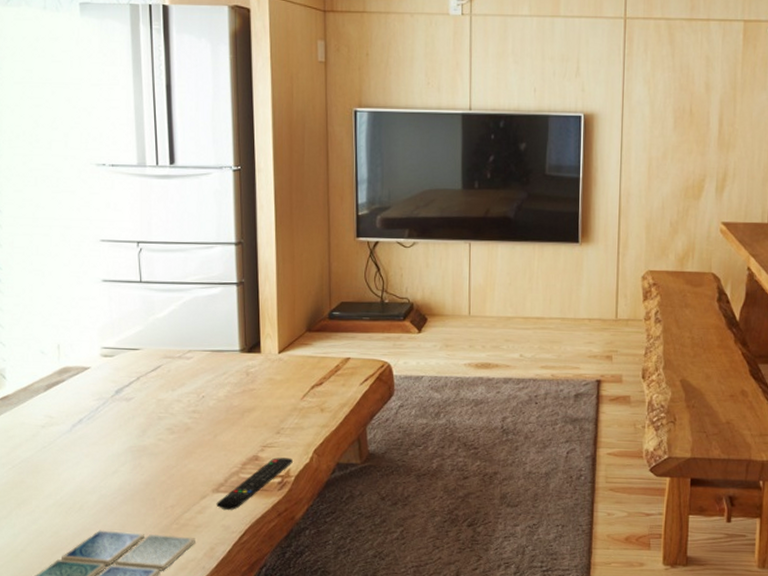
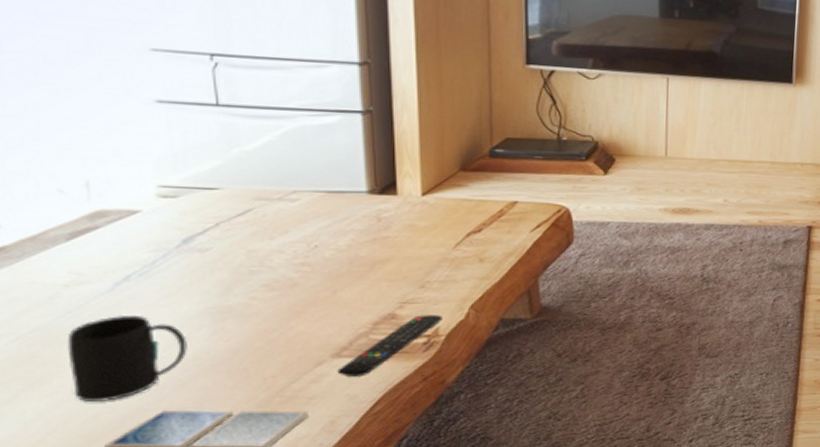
mug: none [42,450,116,521] -> present [67,314,187,401]

